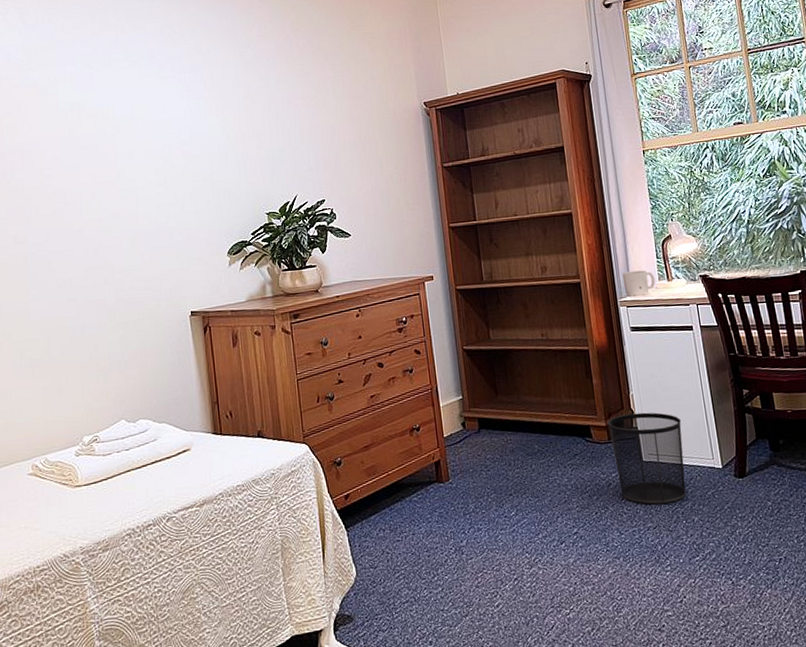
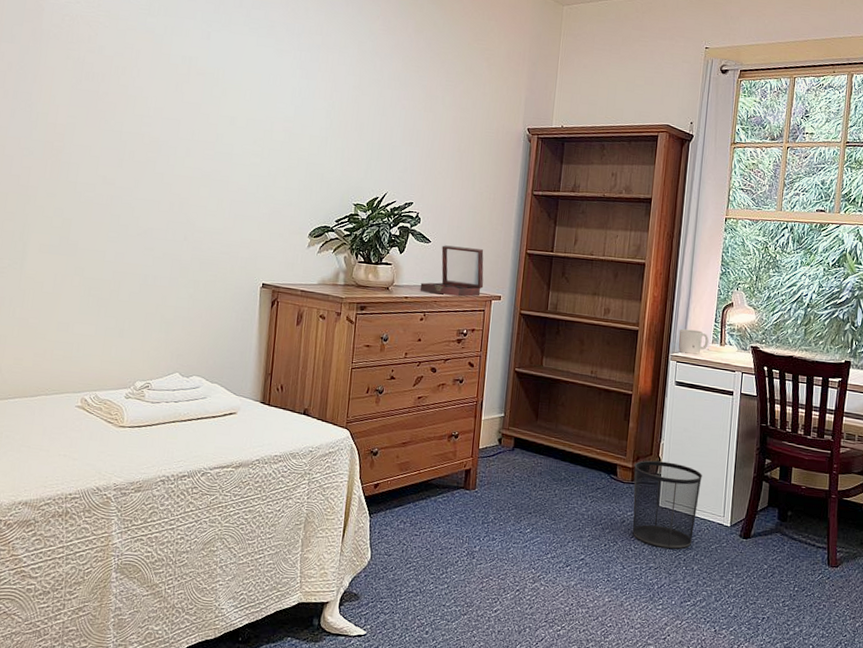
jewelry box: none [349,232,413,287] -> present [420,245,484,297]

